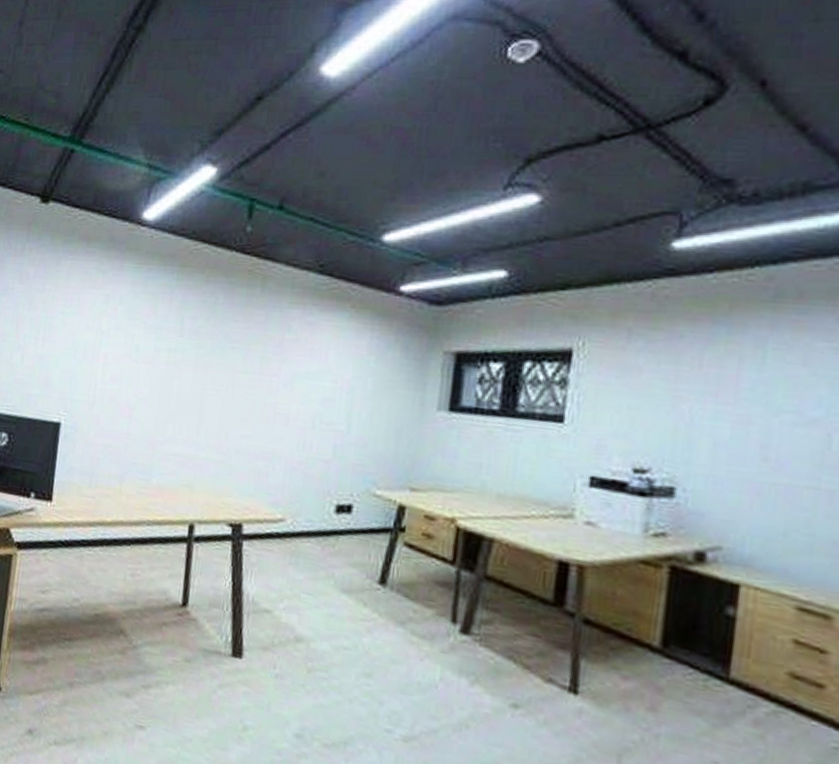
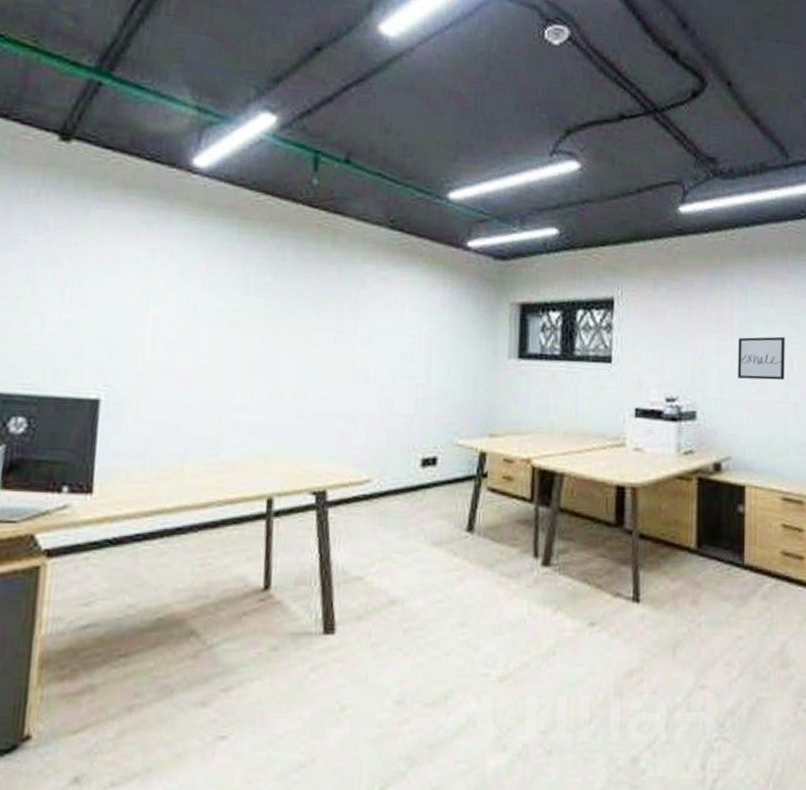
wall art: none [741,402,822,461] -> present [738,336,785,381]

